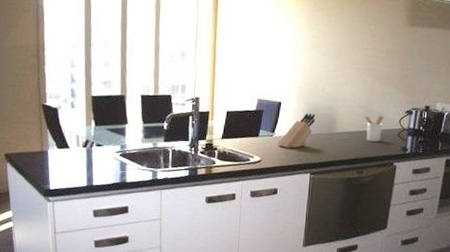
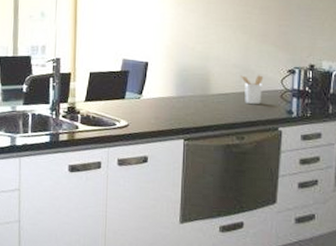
knife block: present [277,112,315,148] -> none [146,73,186,112]

